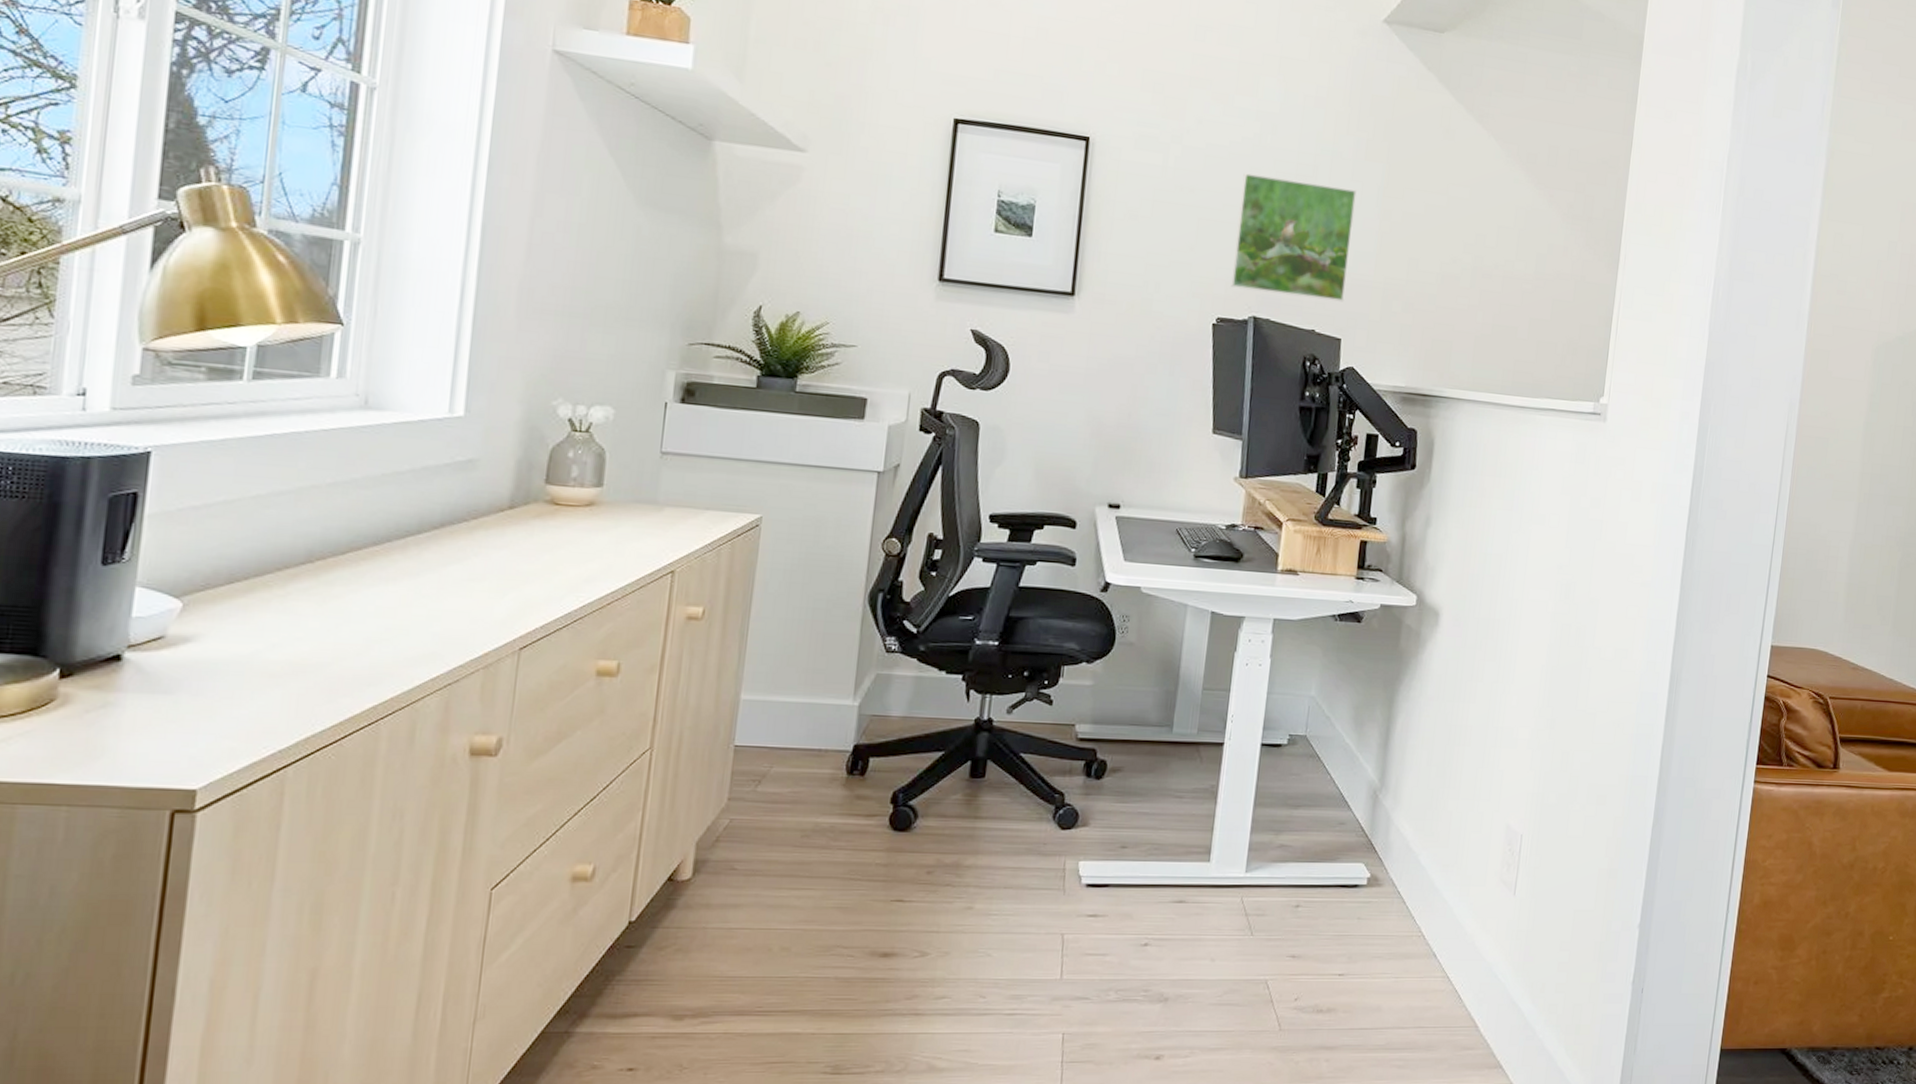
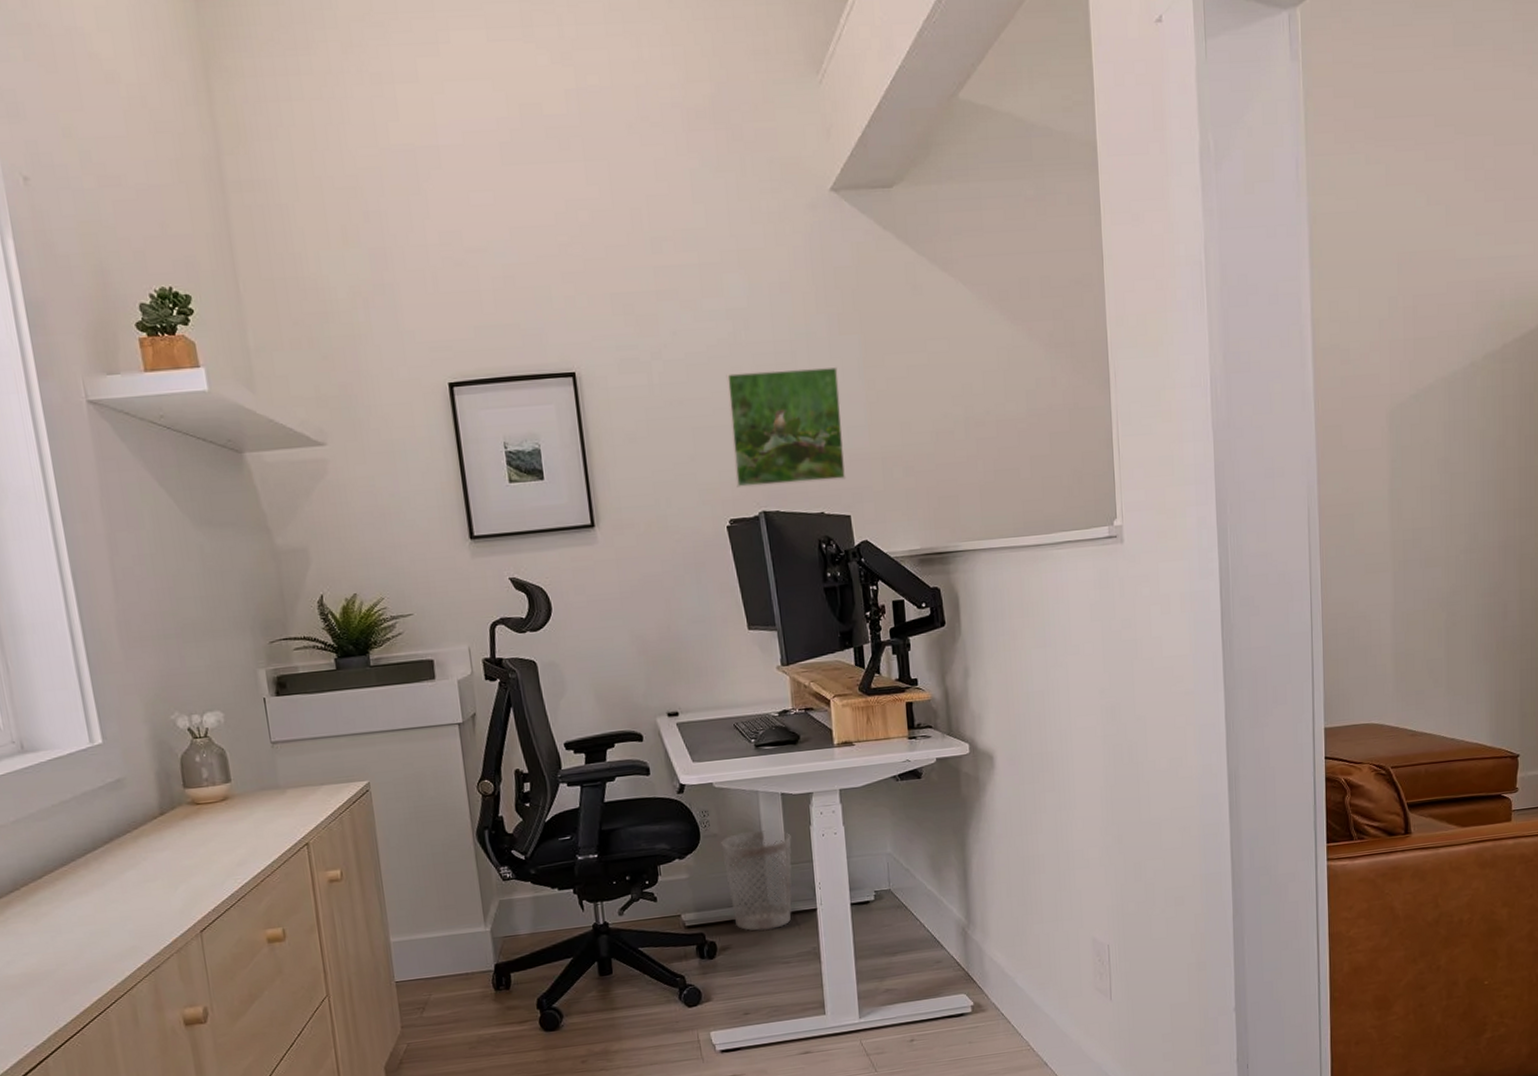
wastebasket: none [1132,645,1213,759] -> present [721,830,792,931]

